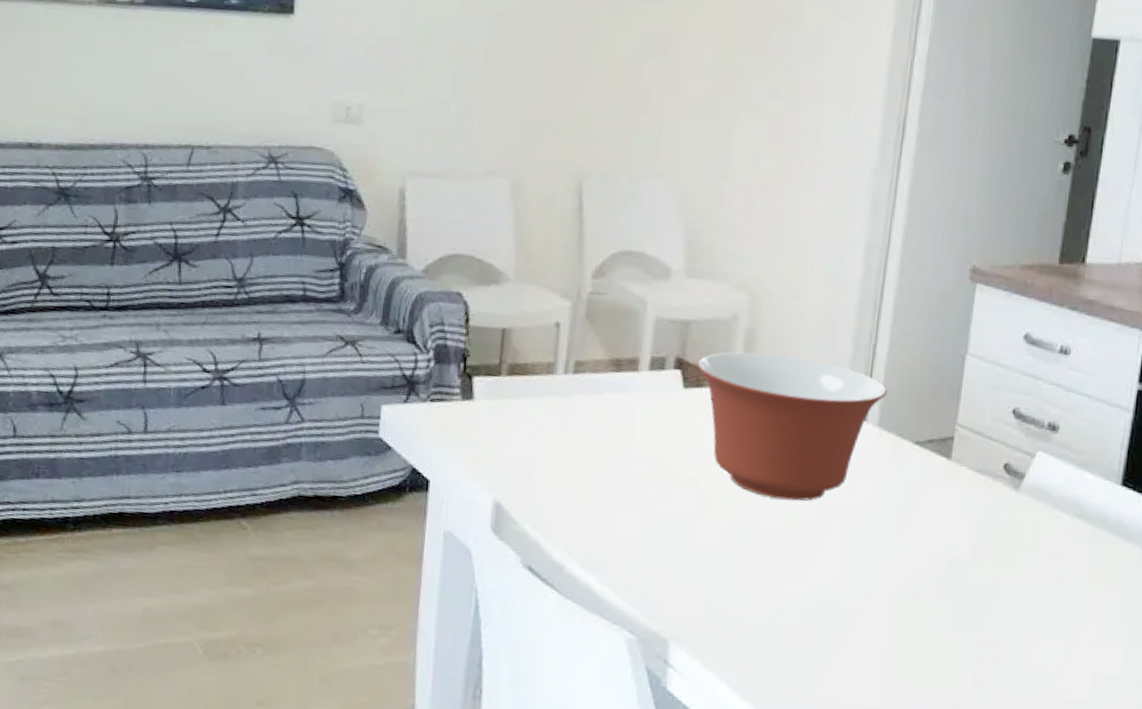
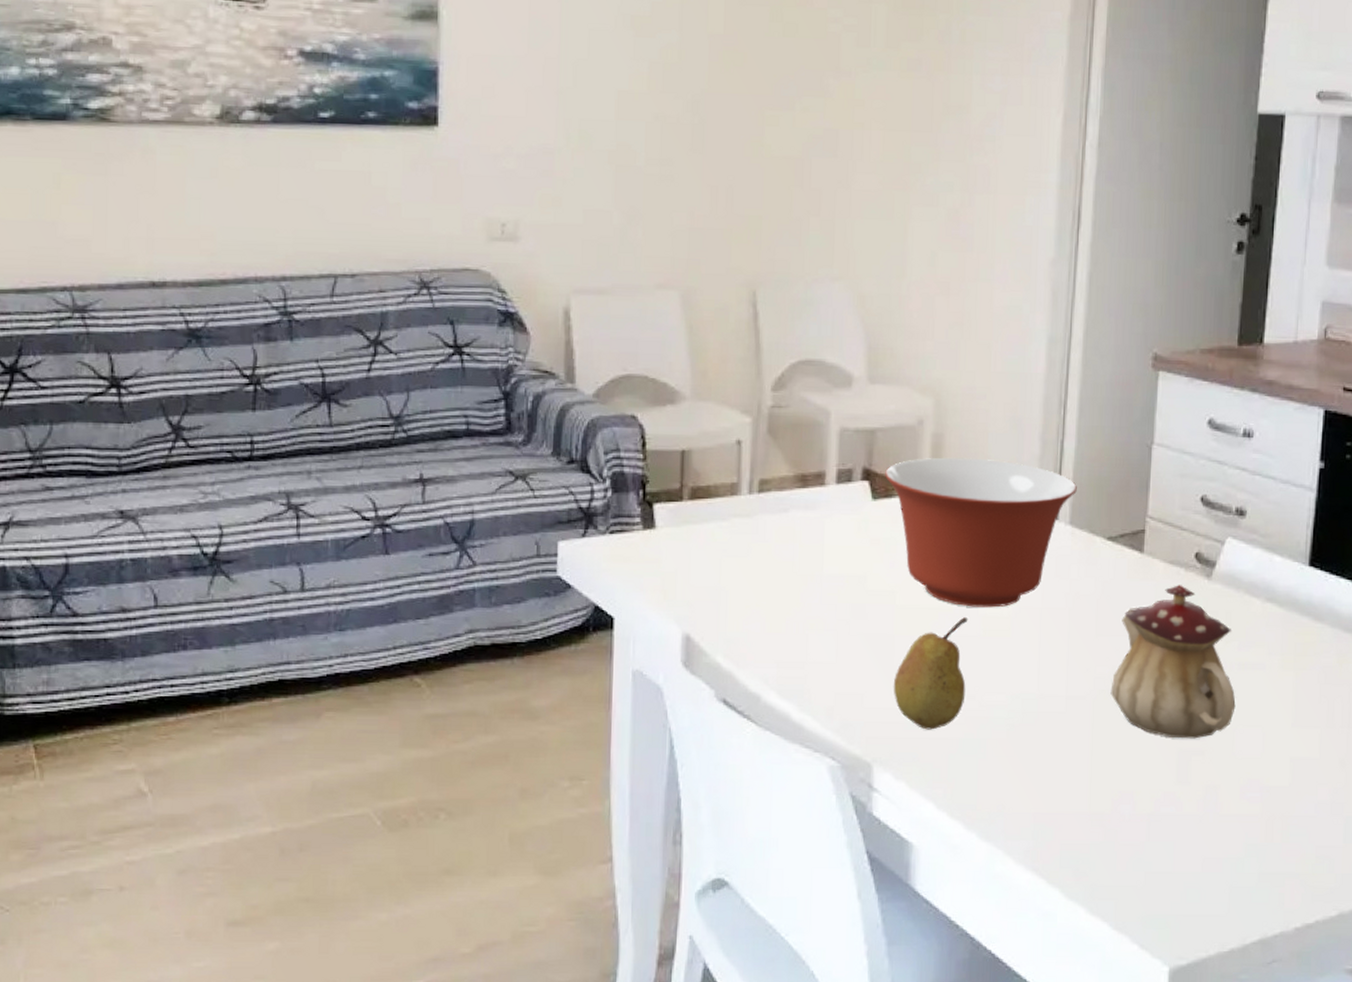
fruit: none [693,508,771,614] -> present [893,617,968,730]
teapot: none [910,493,1038,646] -> present [1110,585,1236,739]

